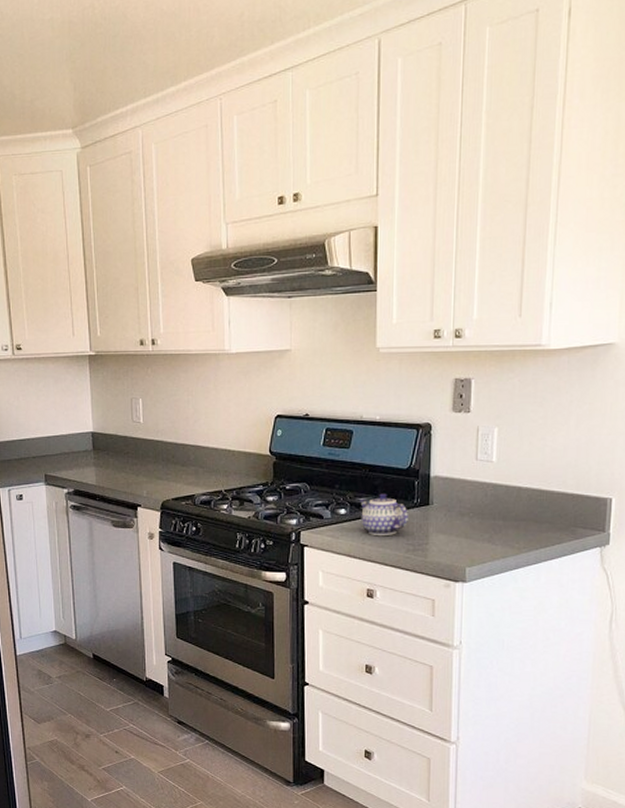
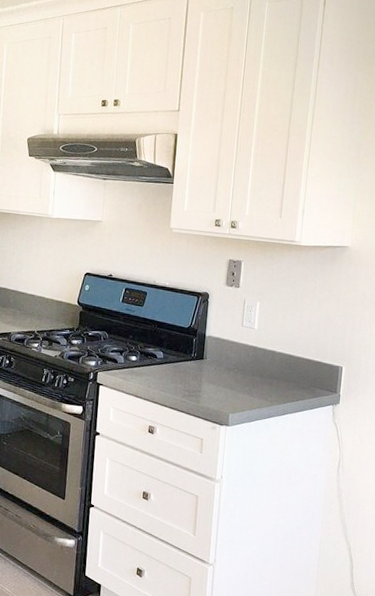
teapot: present [360,493,408,537] -> none [148,346,187,382]

